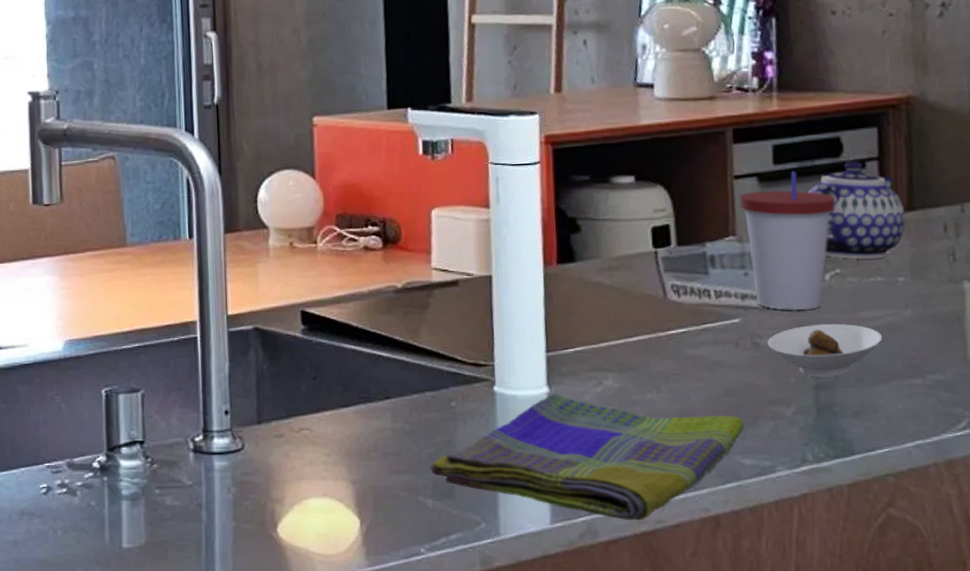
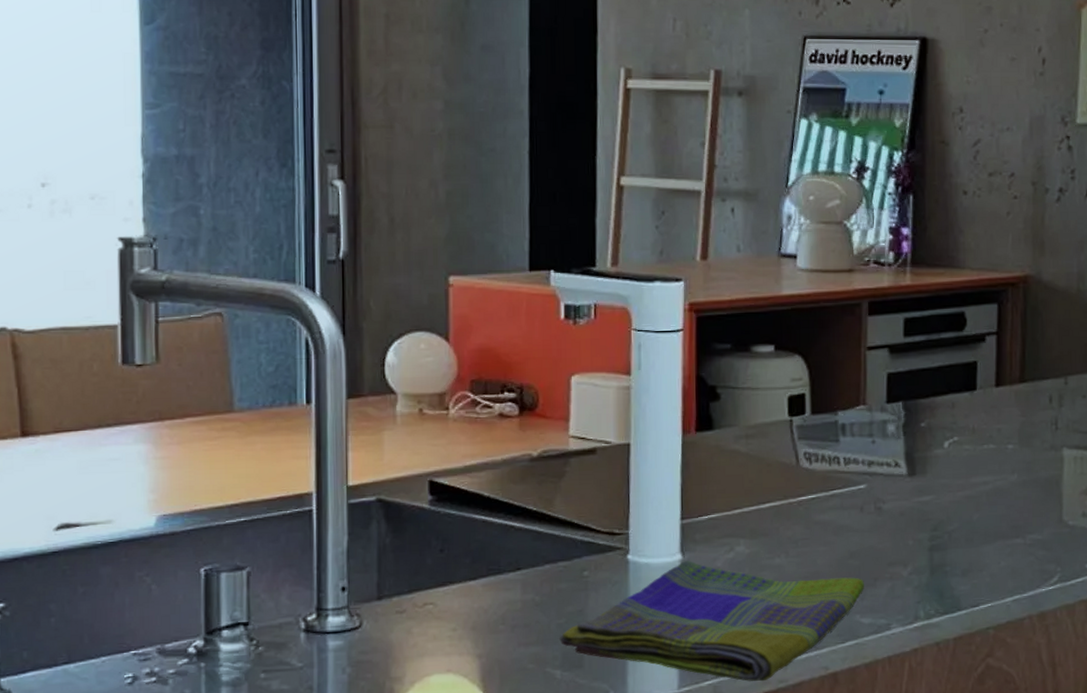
cup: present [739,171,836,311] -> none [871,343,957,477]
saucer: present [767,323,883,377] -> none [889,488,991,539]
teapot: present [808,160,905,259] -> none [933,334,1016,427]

